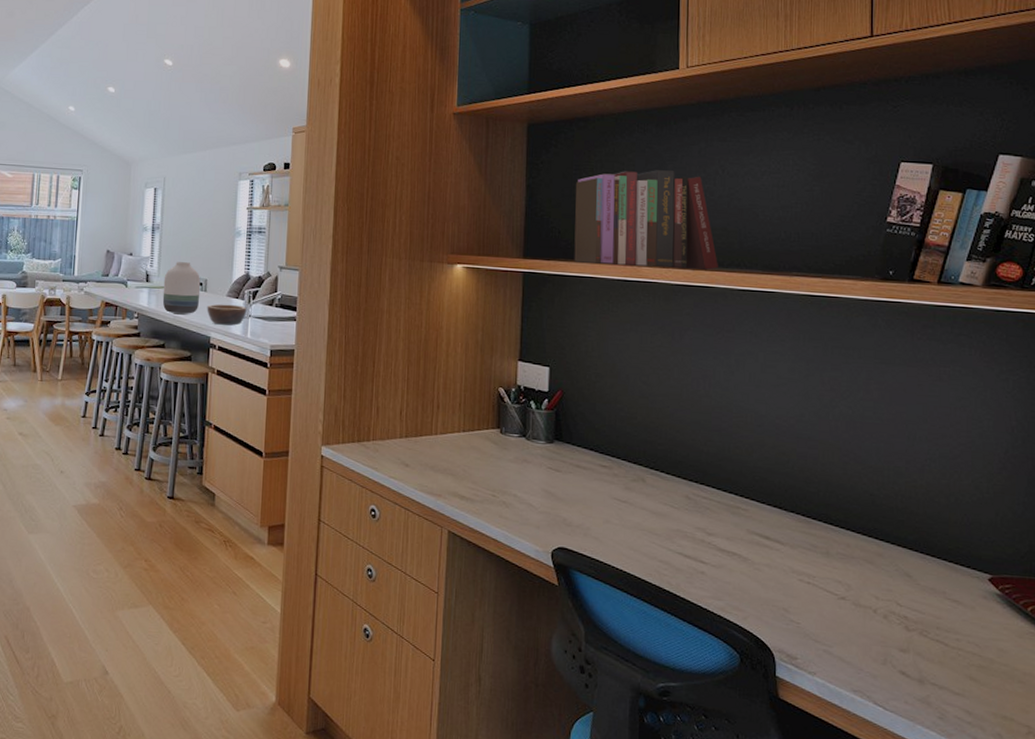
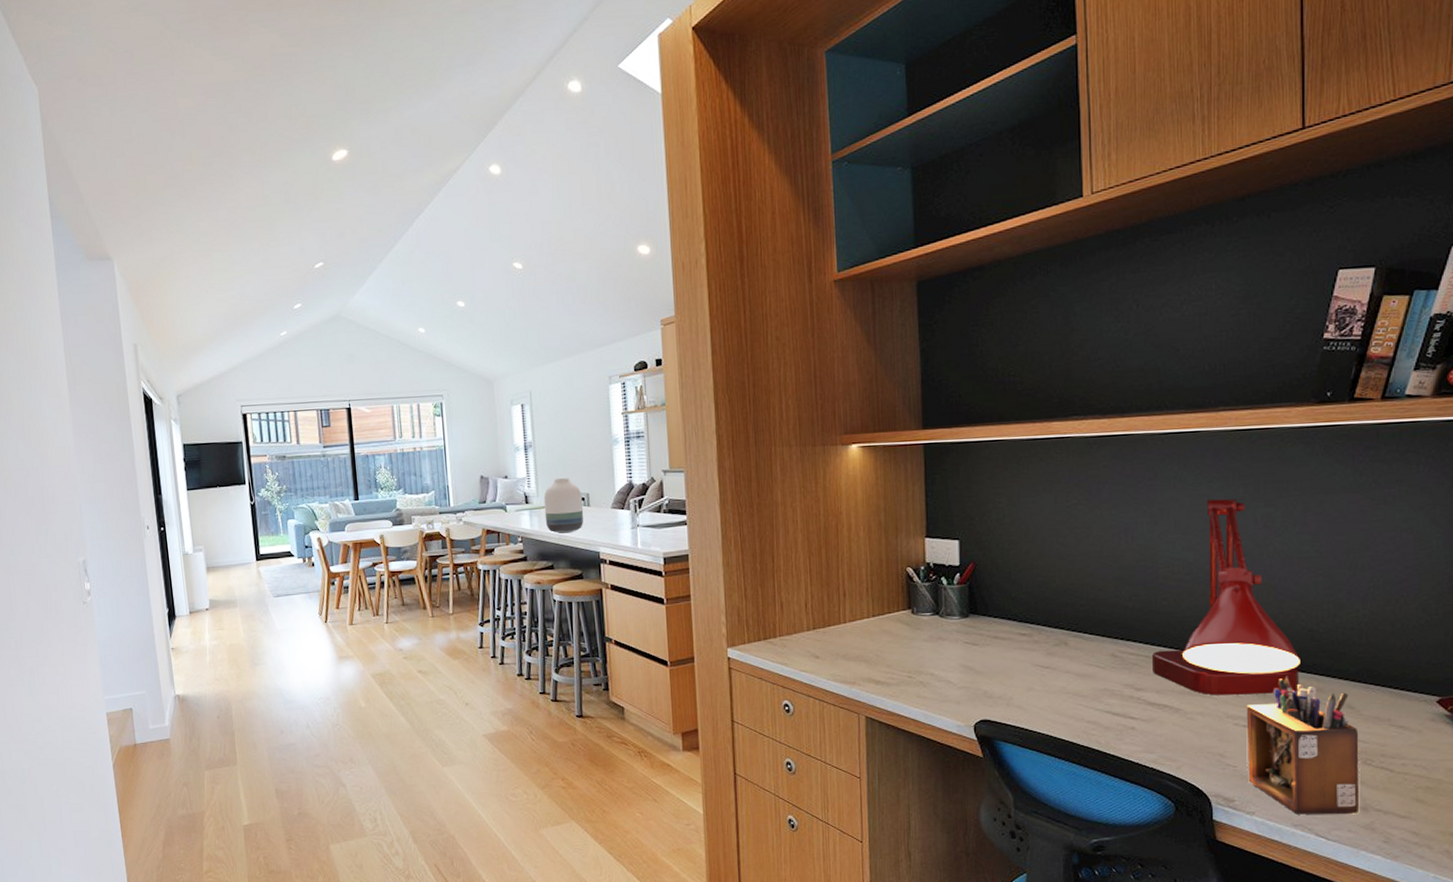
bowl: present [207,304,247,326] -> none [592,516,635,539]
books: present [574,170,718,270] -> none [974,313,1136,426]
desk lamp: none [724,356,863,554] -> present [1152,498,1302,696]
desk organizer: none [810,537,916,685] -> present [1246,676,1359,814]

